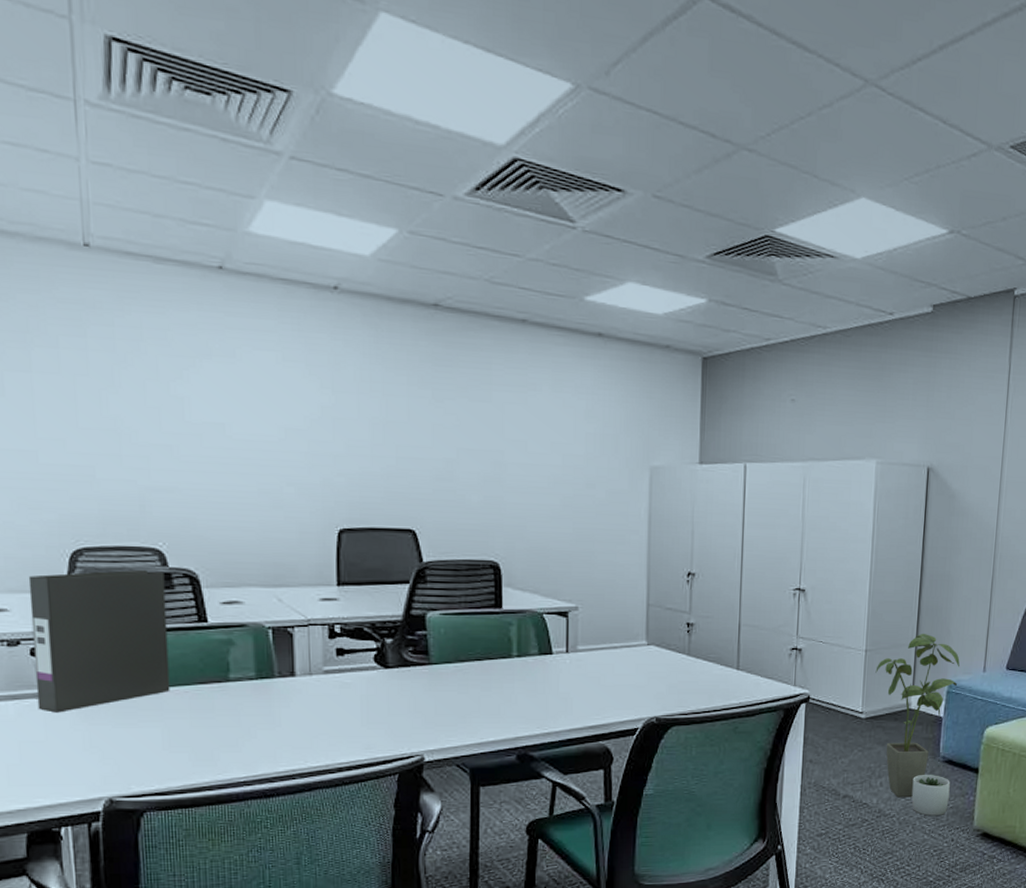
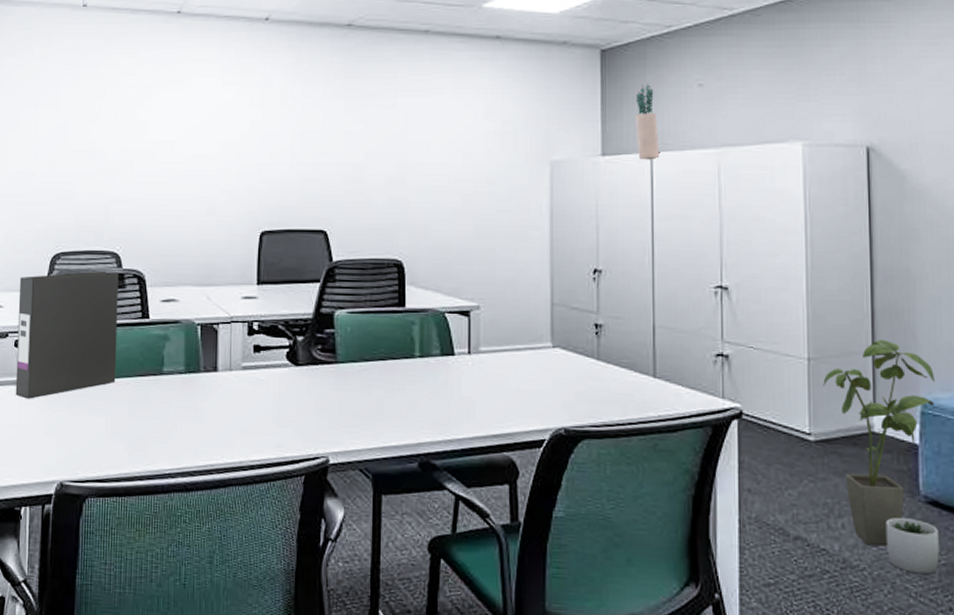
vase: none [732,394,753,470] -> present [635,83,660,160]

